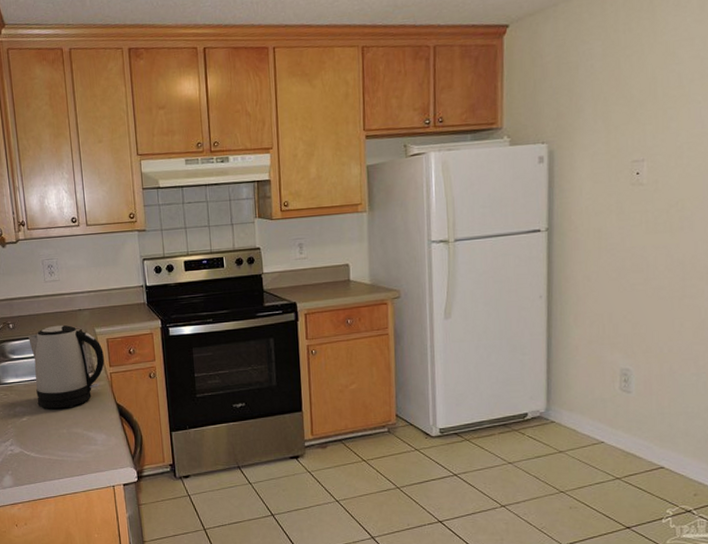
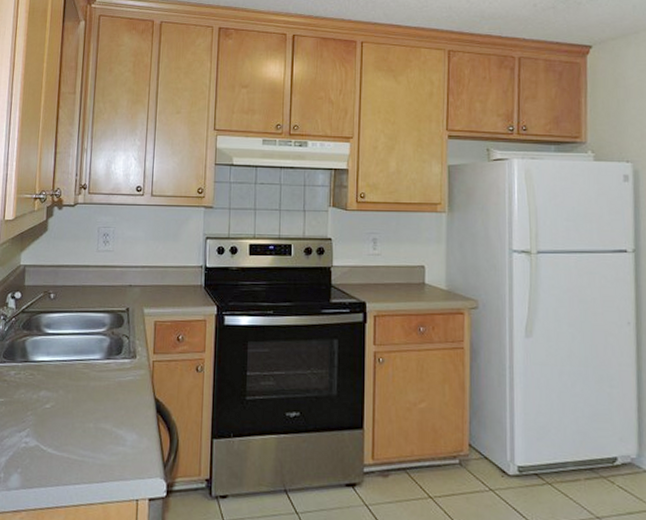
kettle: present [28,325,105,409] -> none [65,300,149,398]

